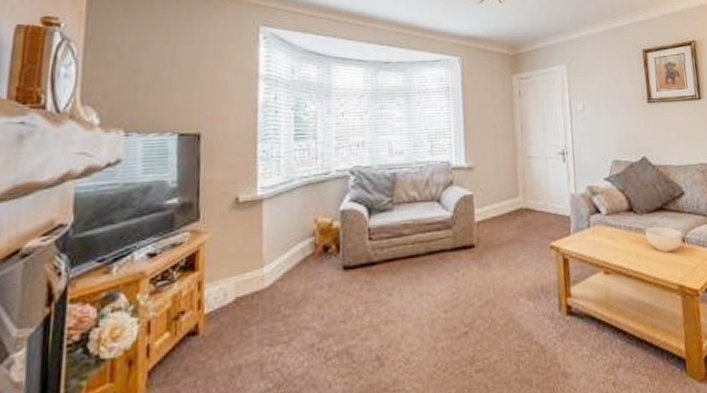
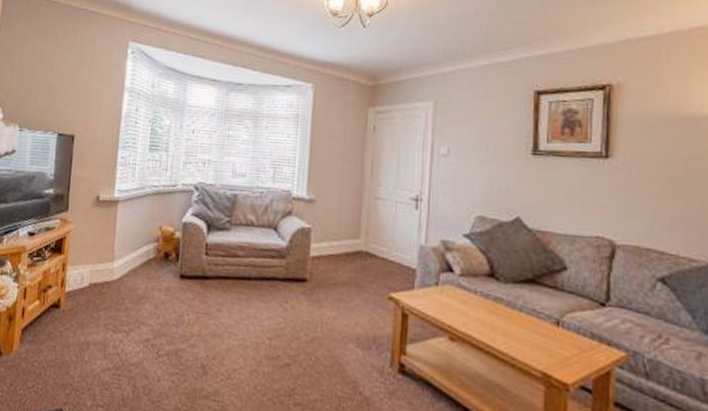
bowl: present [644,225,683,253] -> none [505,298,558,334]

